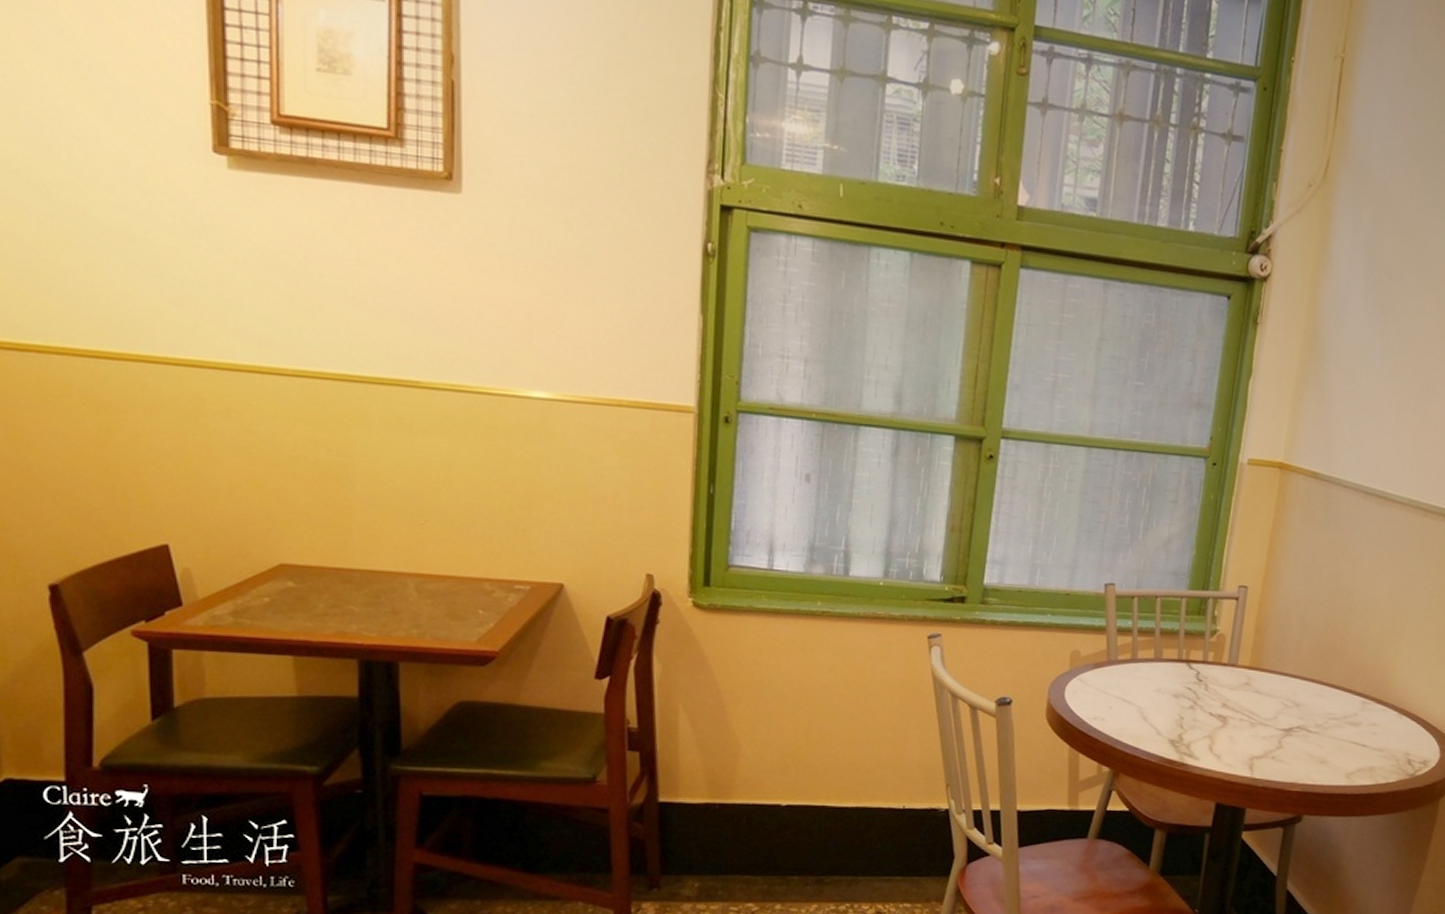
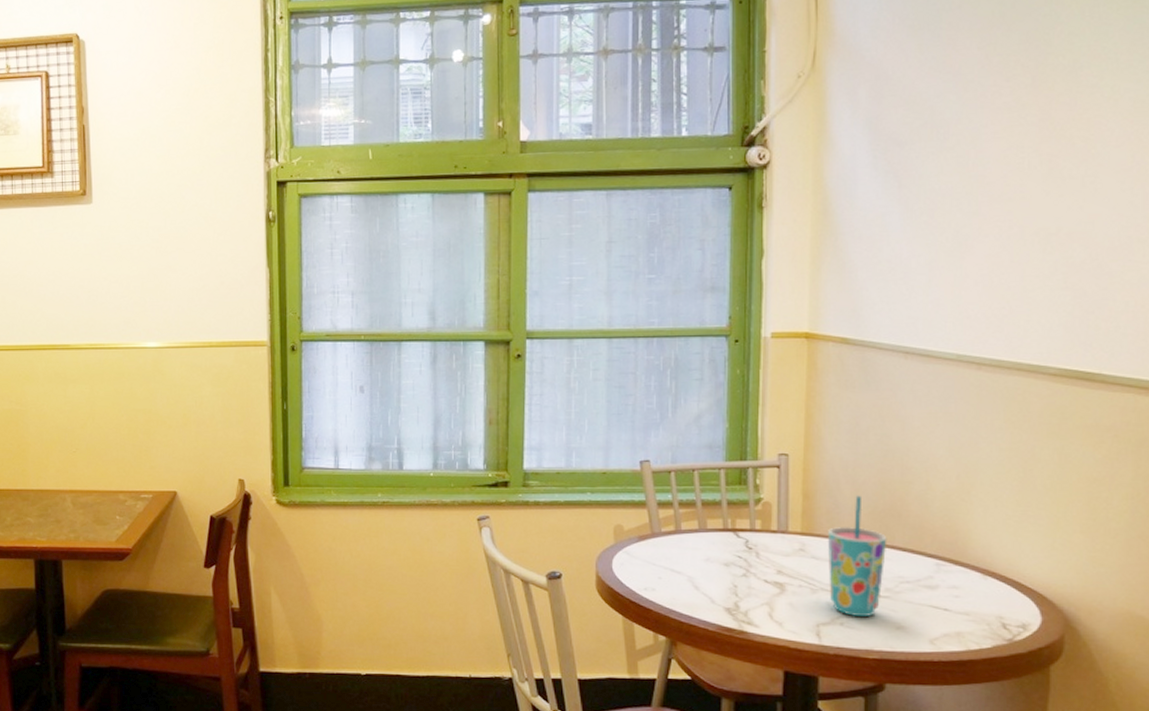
cup: none [1266,632,1324,751] -> present [828,495,887,616]

